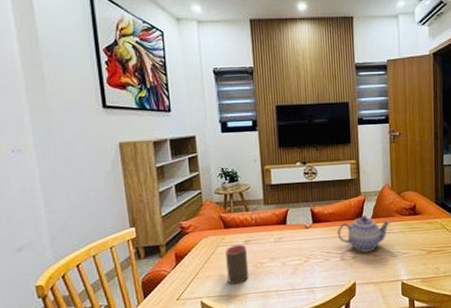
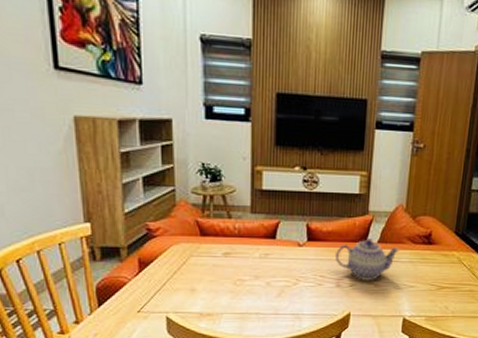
cup: present [225,244,249,285] -> none [198,256,226,302]

